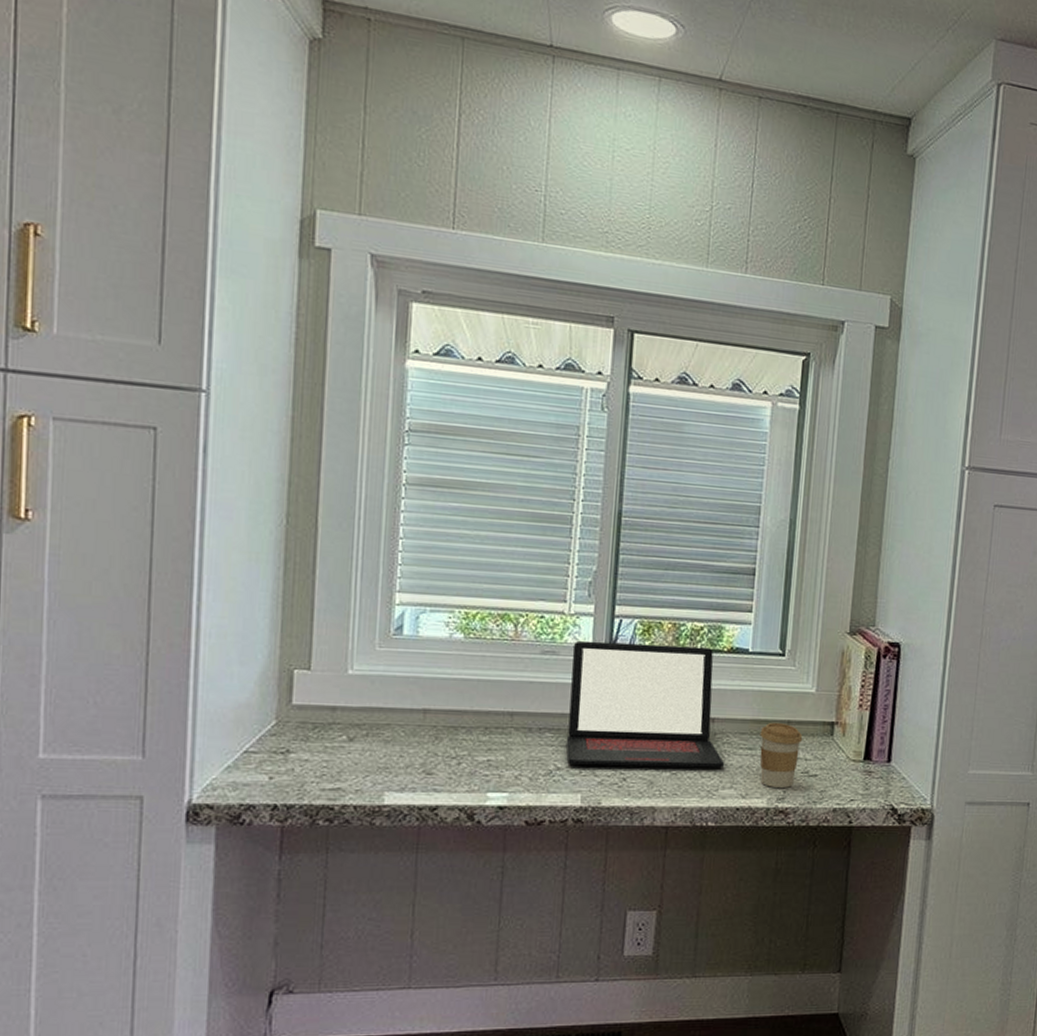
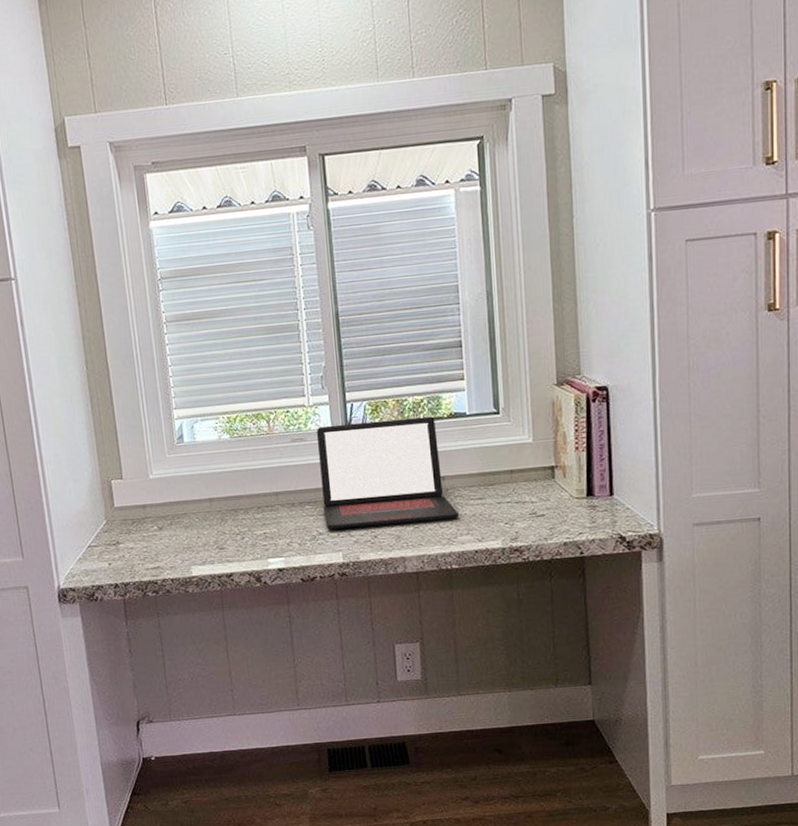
coffee cup: present [760,722,803,788] -> none [487,472,527,530]

